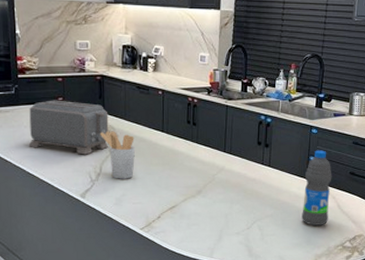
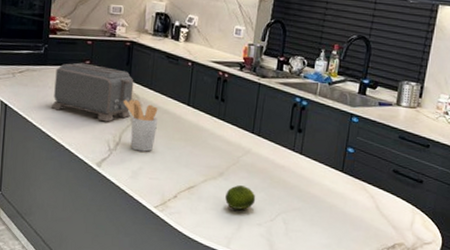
fruit: none [205,200,233,222] -> present [225,185,256,210]
water bottle: present [302,150,332,227] -> none [333,141,372,228]

